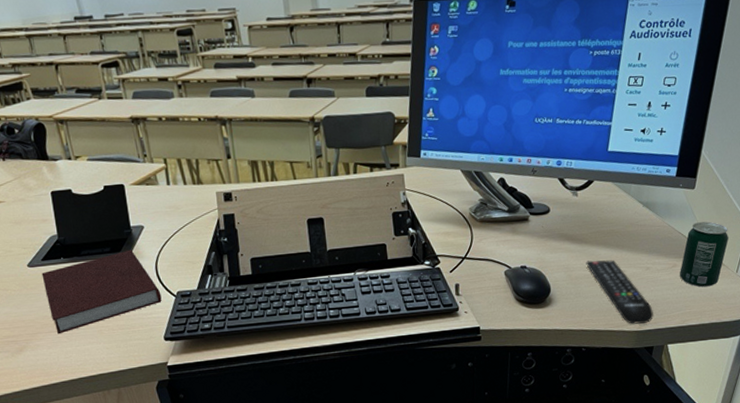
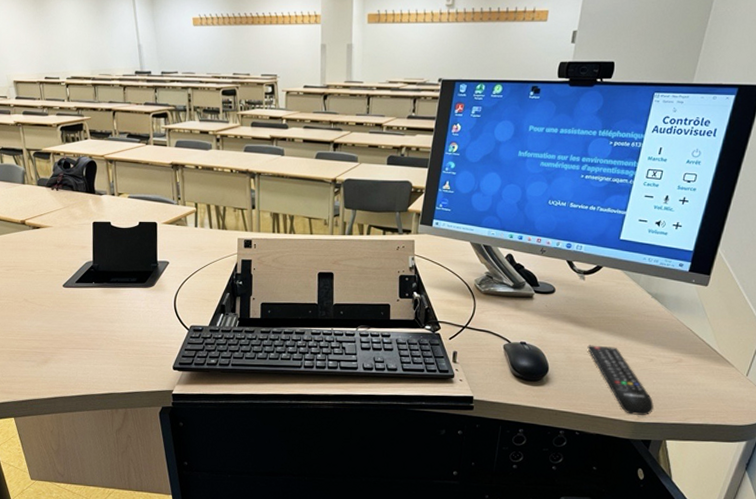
notebook: present [41,249,162,335] -> none [74,282,176,352]
beverage can: present [680,221,729,288] -> none [685,320,741,387]

